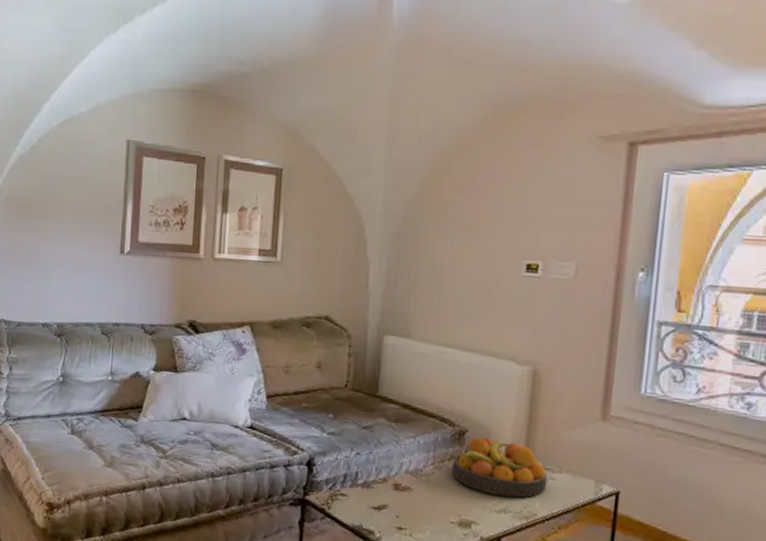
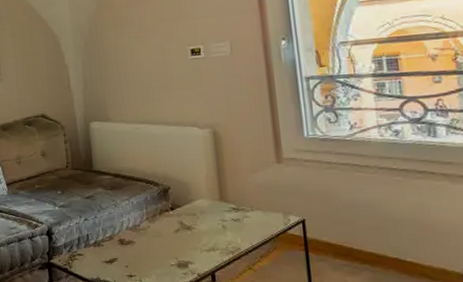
fruit bowl: present [452,437,548,498] -> none [163,191,244,237]

